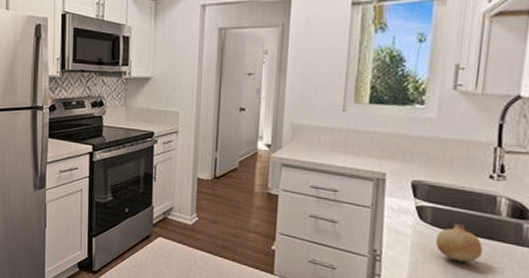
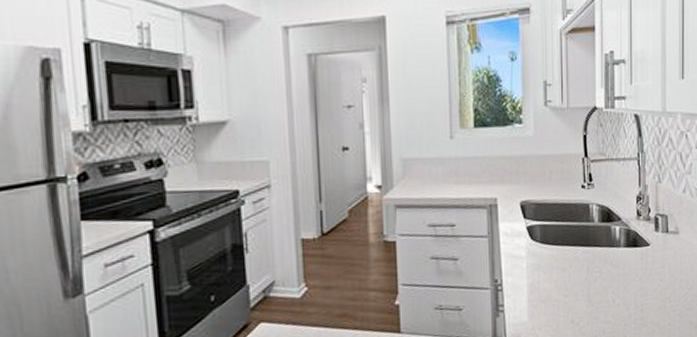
fruit: present [435,223,484,263] -> none [546,236,585,275]

